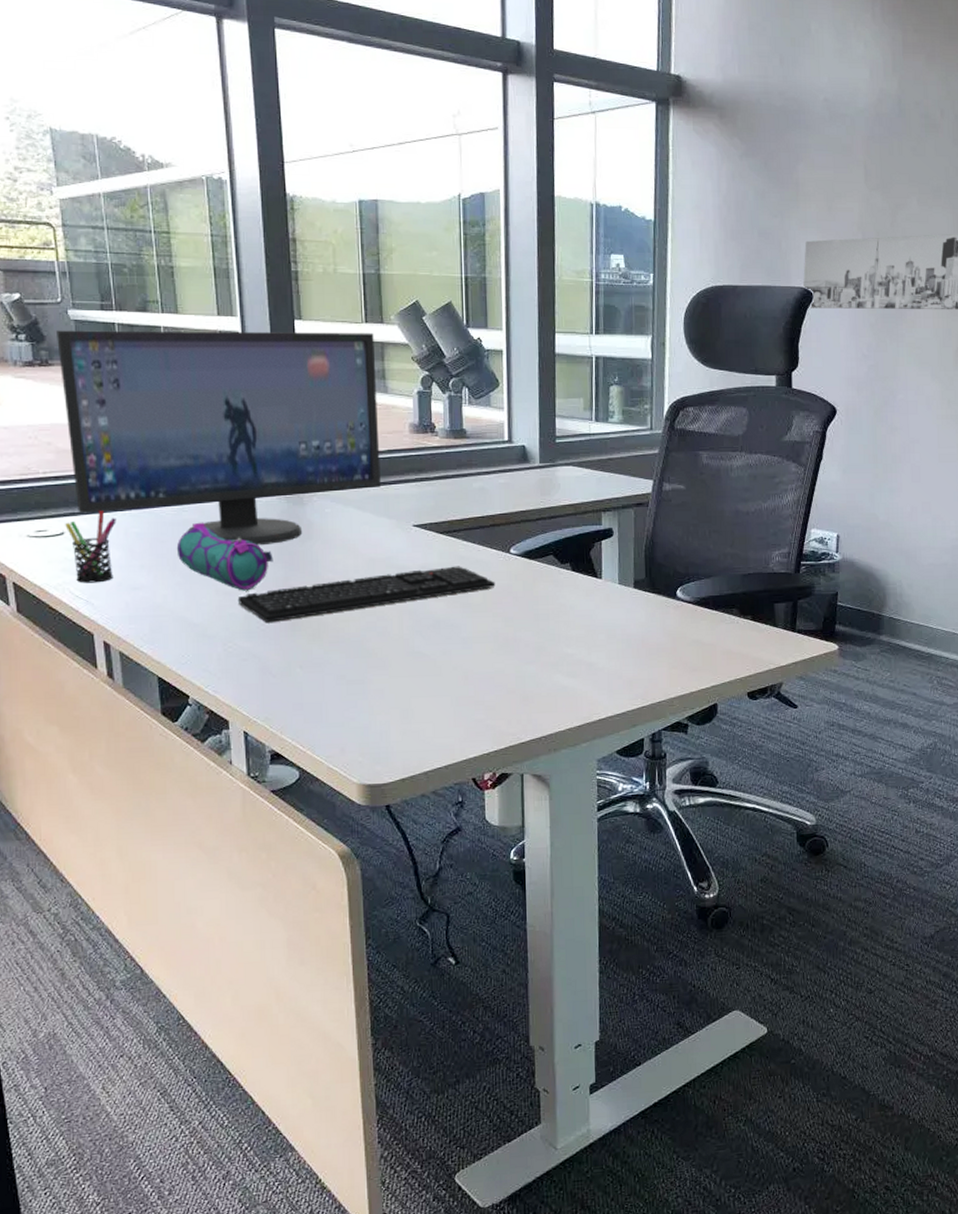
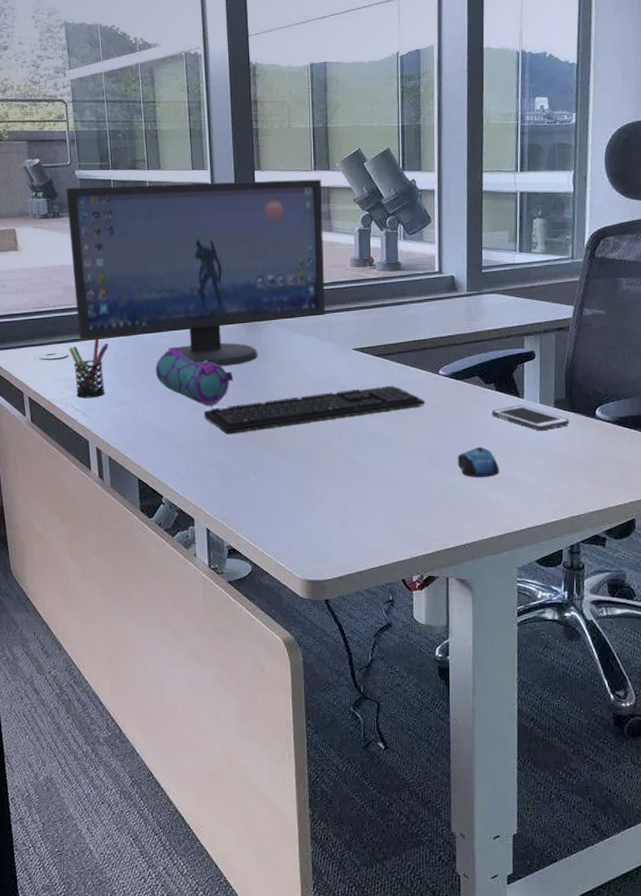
computer mouse: none [531,631,576,665] -> present [457,446,499,478]
cell phone: none [568,586,650,614] -> present [492,405,570,431]

